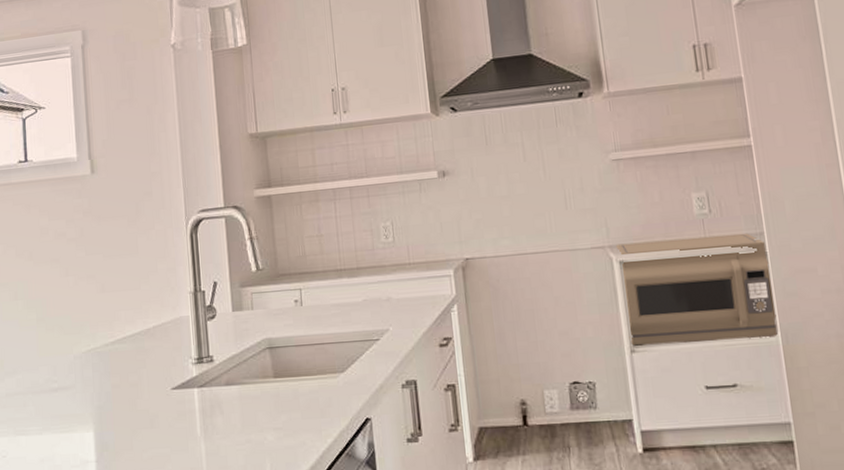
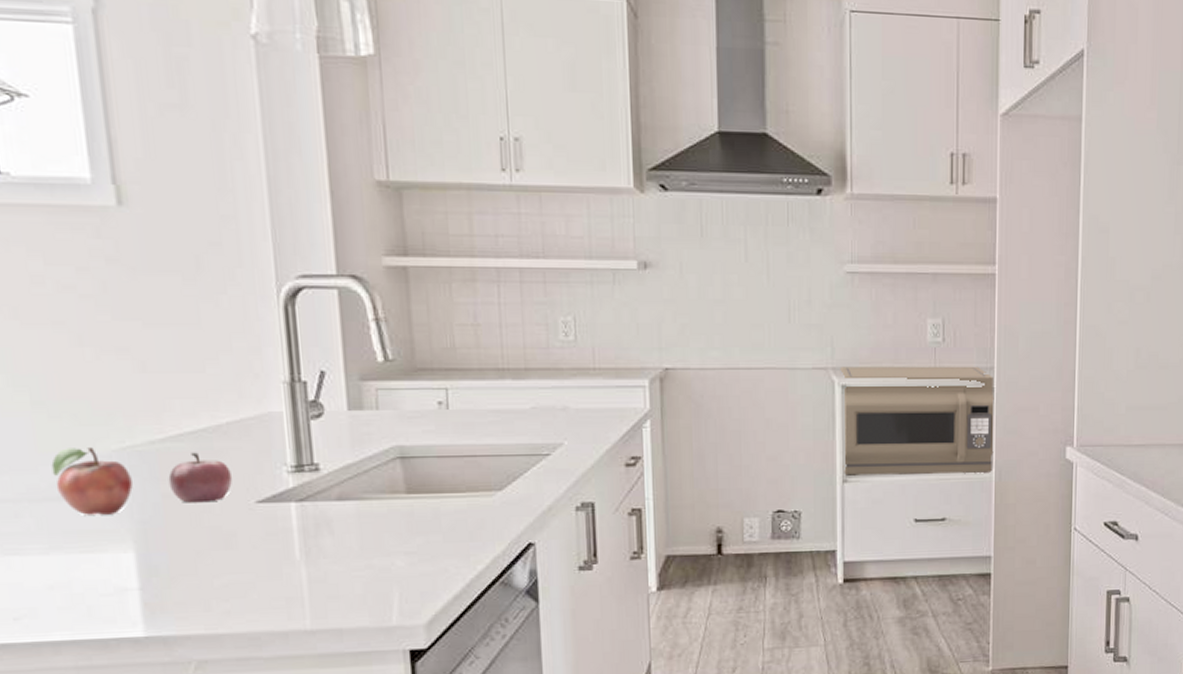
fruit: none [46,351,94,403] -> present [51,447,133,515]
fruit: none [116,351,157,392] -> present [168,452,233,503]

